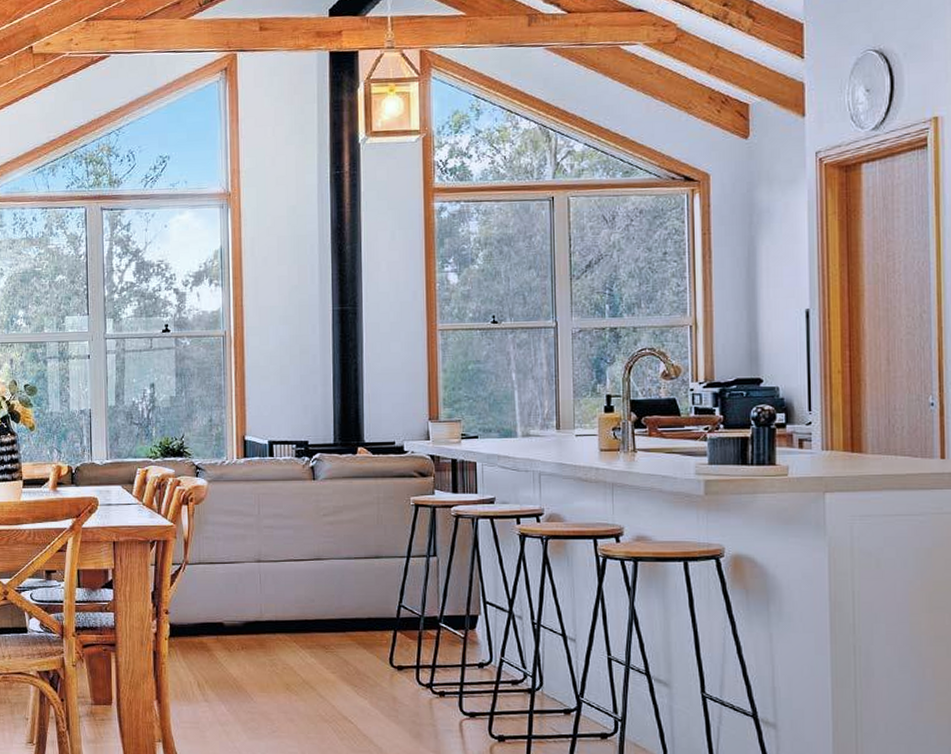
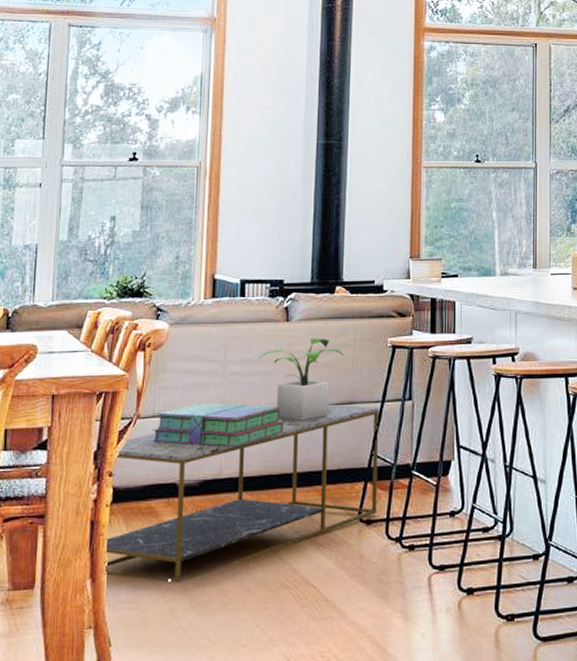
coffee table: none [166,557,407,709] -> present [104,404,379,583]
stack of books: none [200,553,316,593] -> present [152,403,283,447]
potted plant: none [289,496,368,572] -> present [258,338,344,421]

